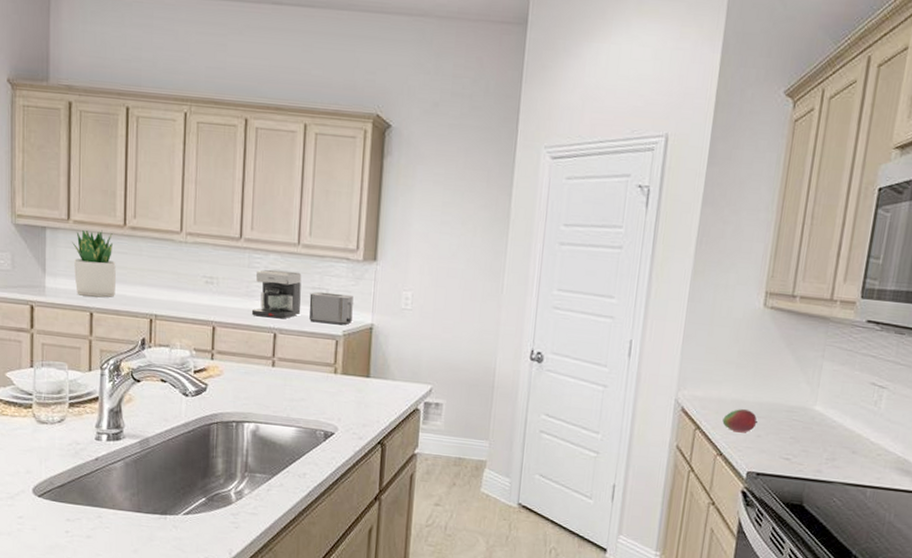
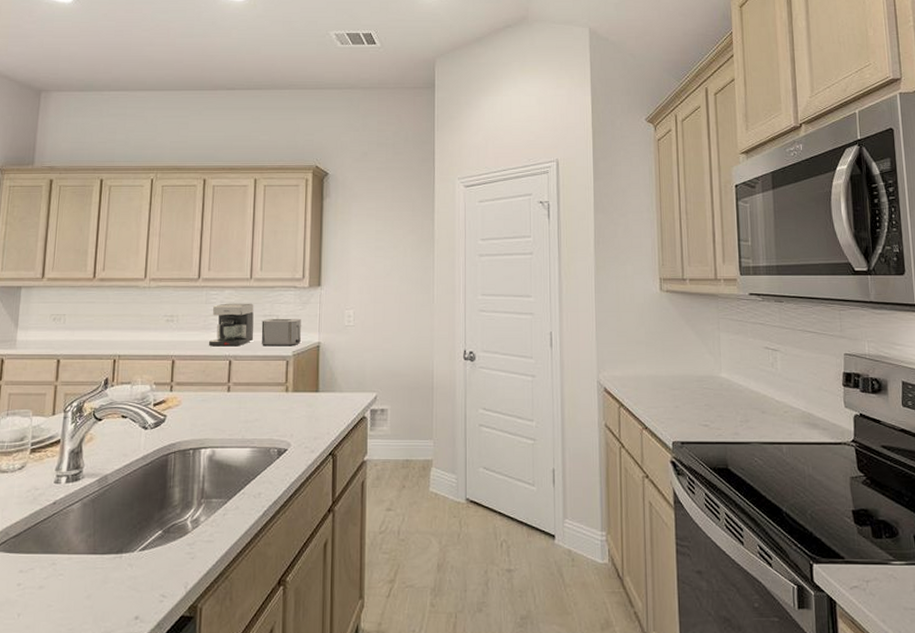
planter: present [72,228,117,298] -> none [44,284,84,345]
fruit: present [722,409,757,433] -> none [642,384,673,406]

